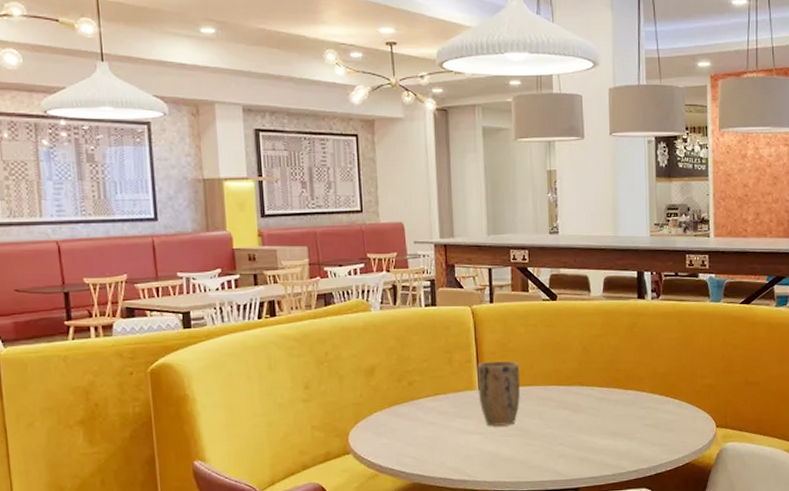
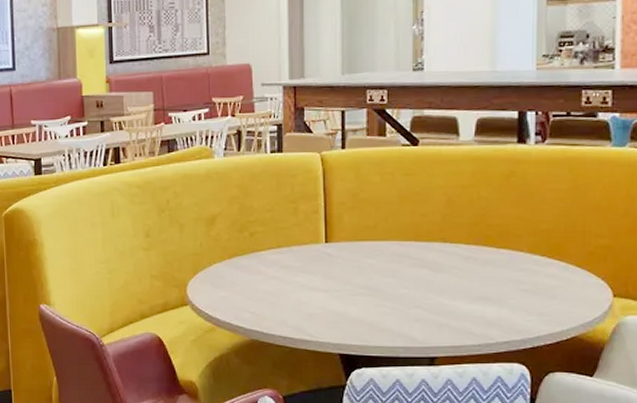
plant pot: present [477,360,521,426] -> none [325,212,373,283]

